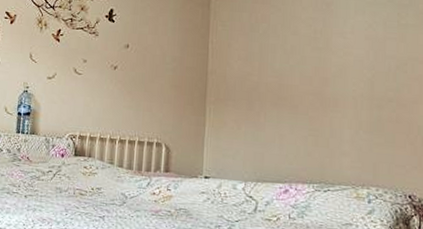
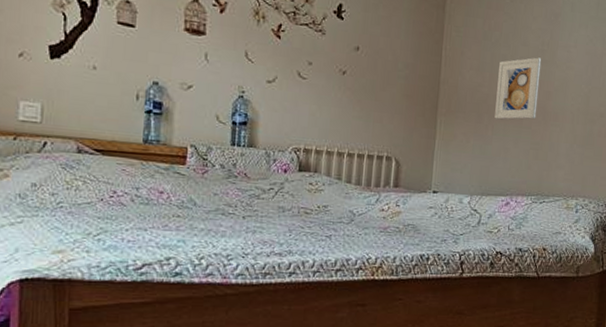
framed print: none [267,45,315,107] -> present [494,57,542,120]

